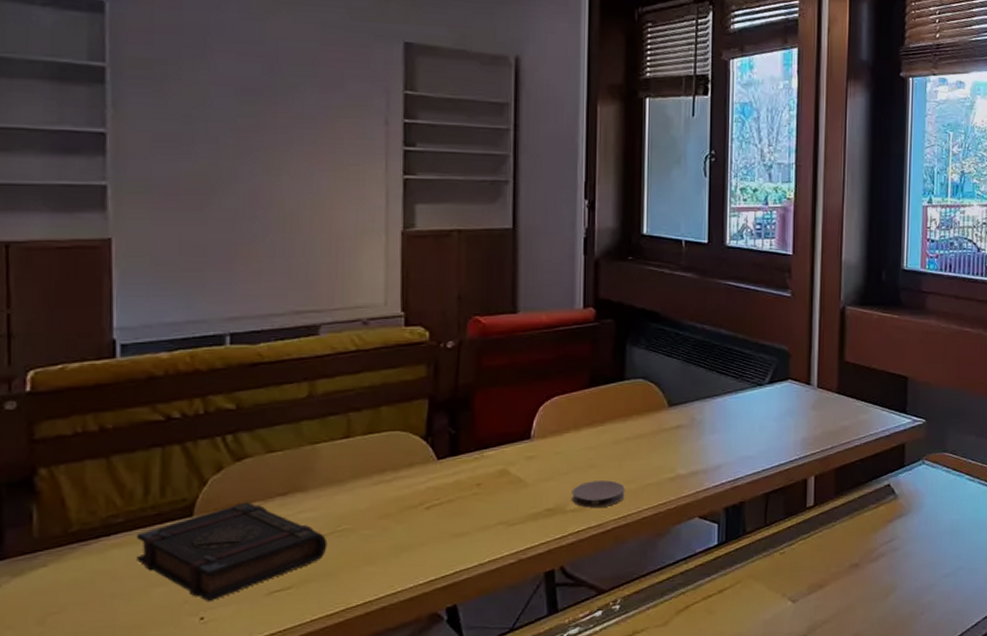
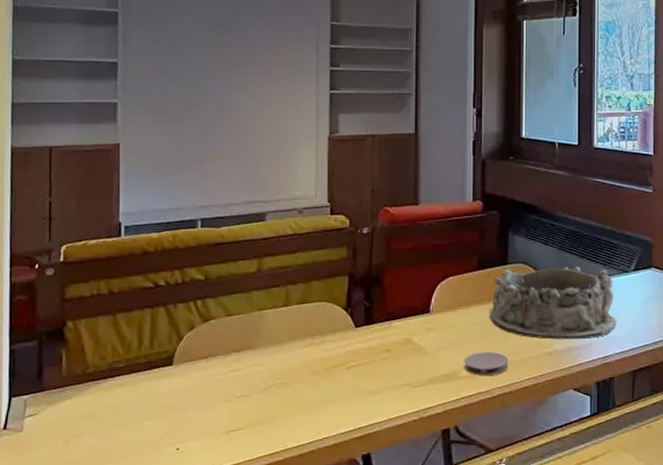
book: present [136,501,328,602] -> none [132,355,271,436]
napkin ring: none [602,381,749,463] -> present [489,267,617,340]

